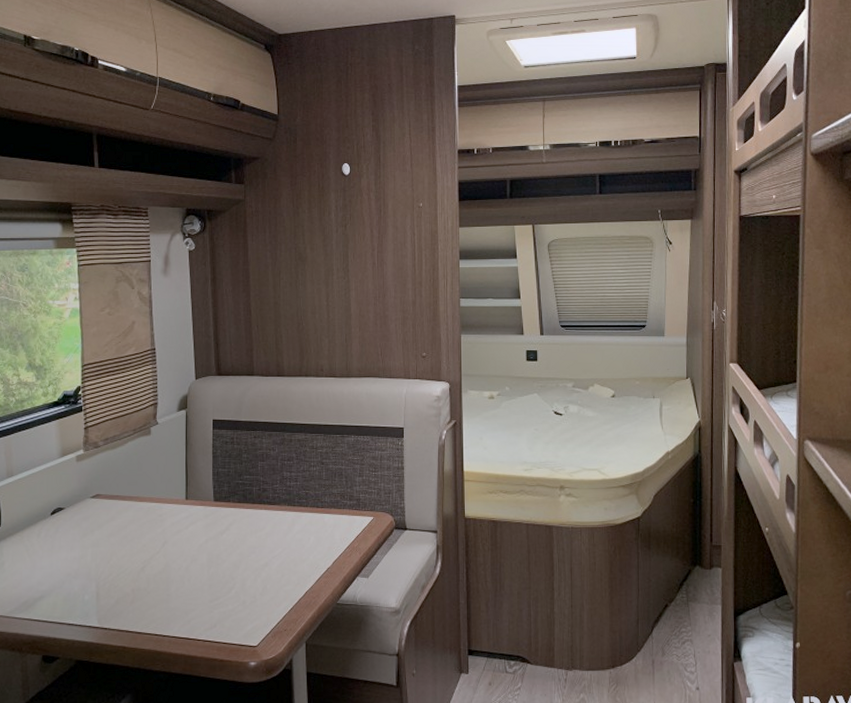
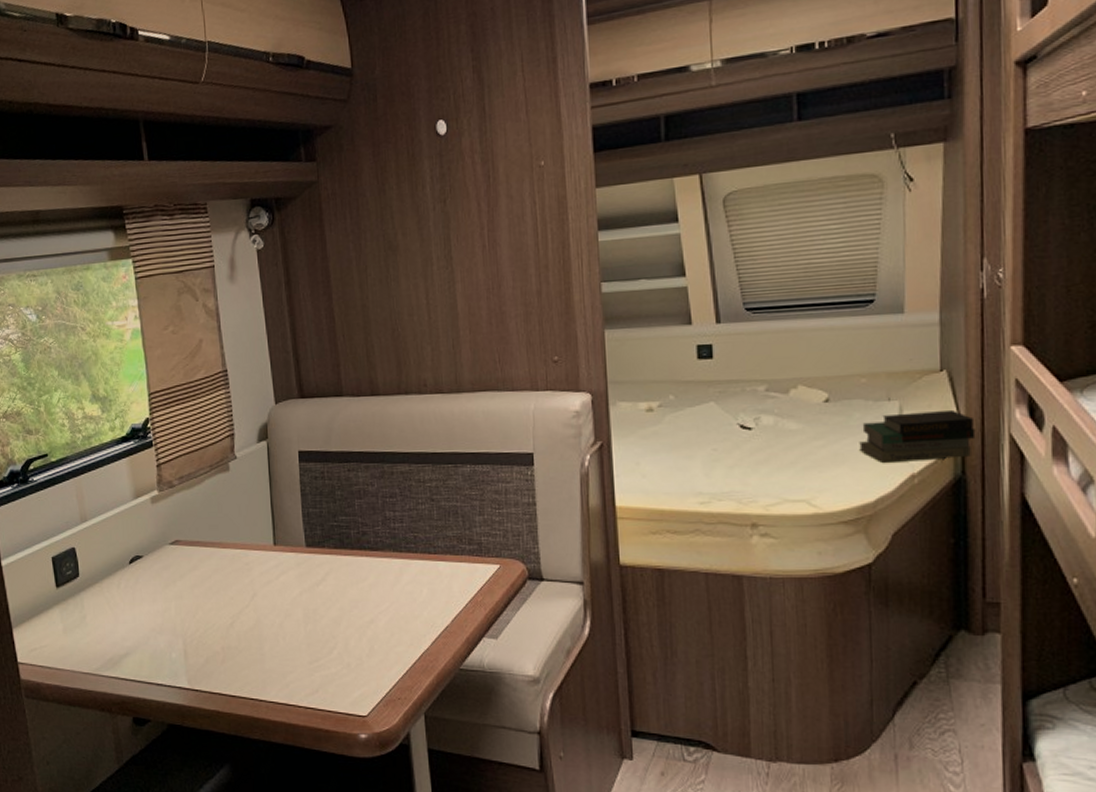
books: none [633,406,708,444] -> present [858,409,976,464]

